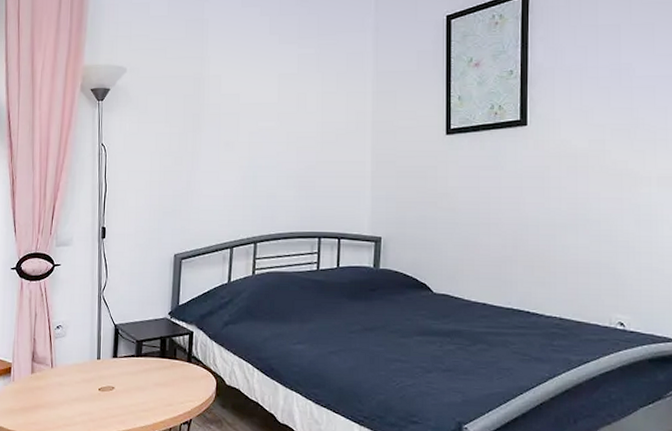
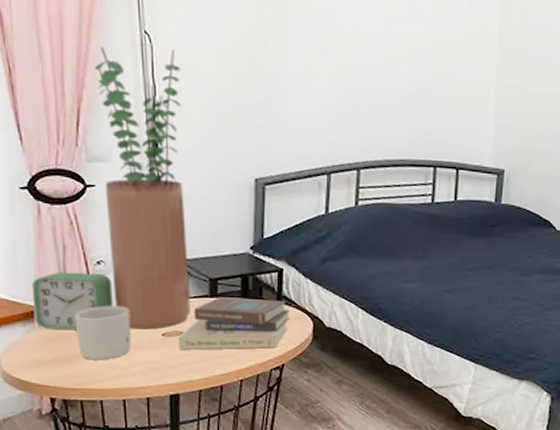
alarm clock: none [10,335,66,384] -> present [31,272,113,330]
mug: none [38,363,77,411] -> present [74,306,131,360]
vase: none [66,155,125,385] -> present [94,46,190,330]
books: none [110,357,197,404] -> present [177,297,290,350]

